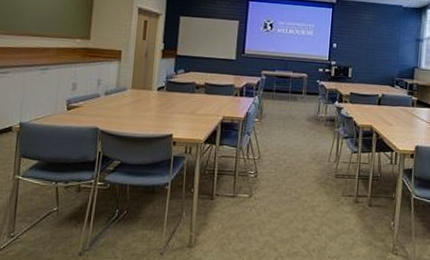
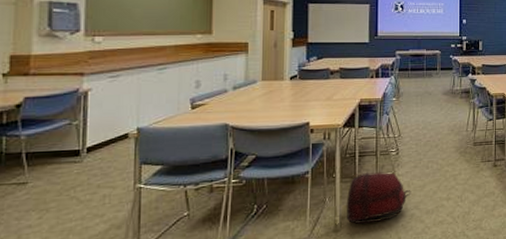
backpack: none [201,191,267,244] -> present [346,172,411,225]

